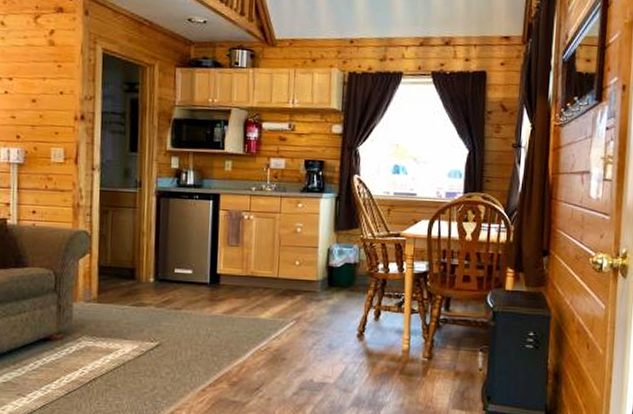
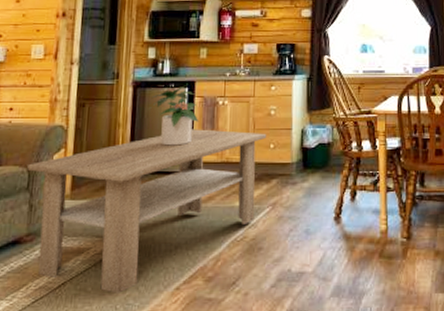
coffee table: none [54,242,292,391] -> present [27,129,267,294]
potted plant: none [173,199,224,258] -> present [149,87,199,146]

